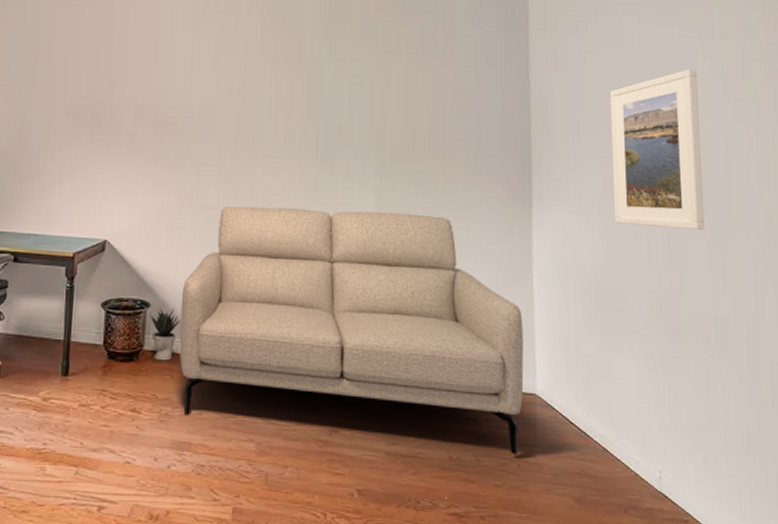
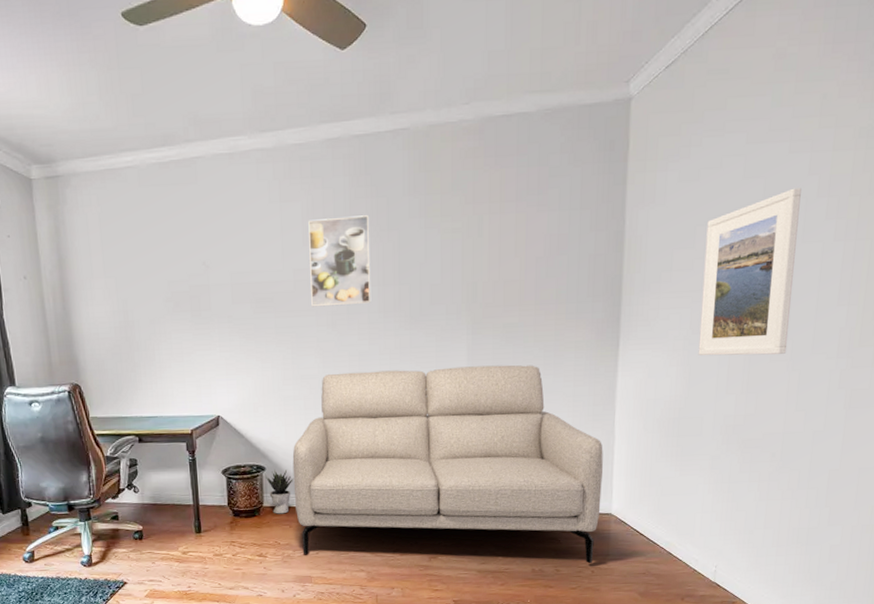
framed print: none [216,51,279,137] -> present [308,215,371,307]

